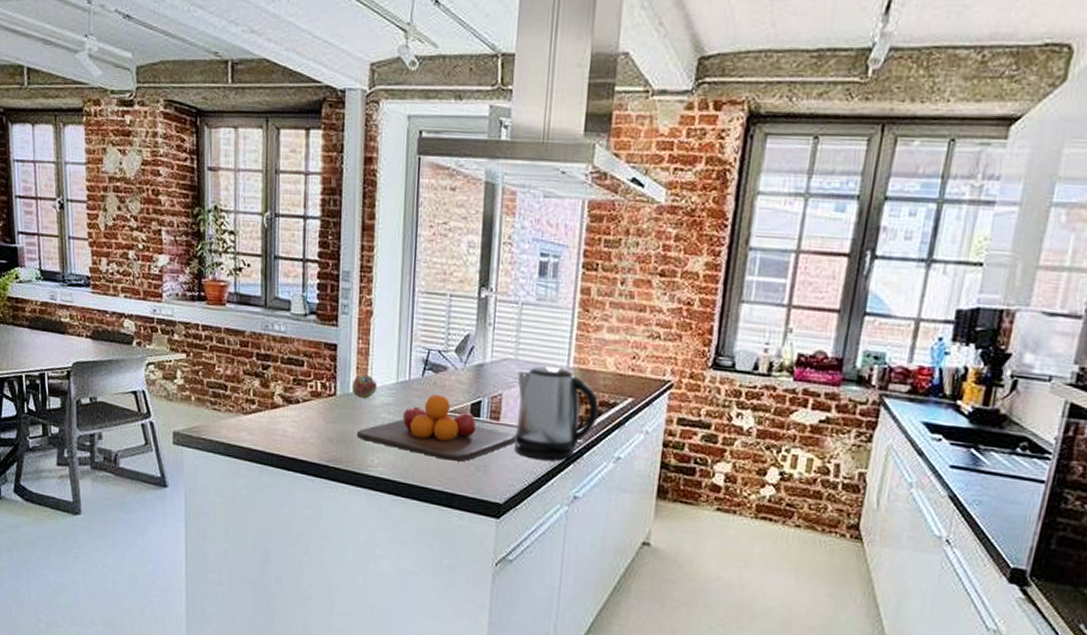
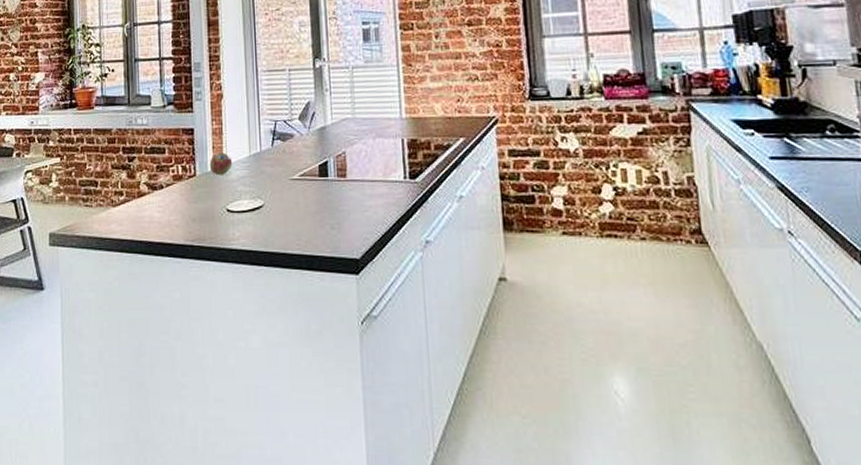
chopping board: present [356,394,517,462] -> none [217,161,365,223]
kettle: present [514,365,599,461] -> none [357,119,436,210]

